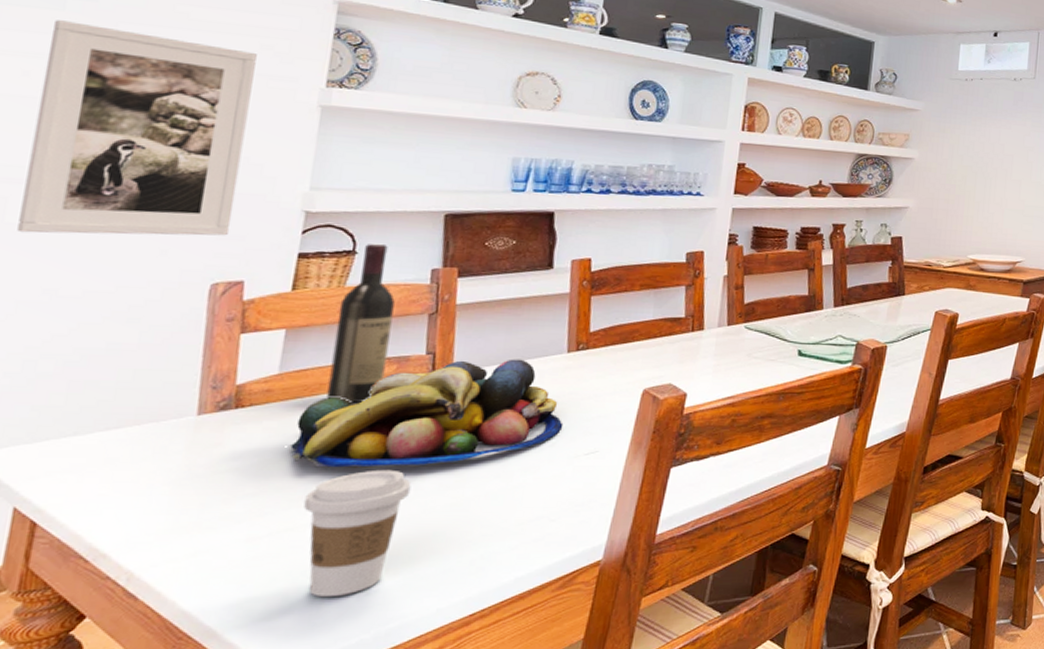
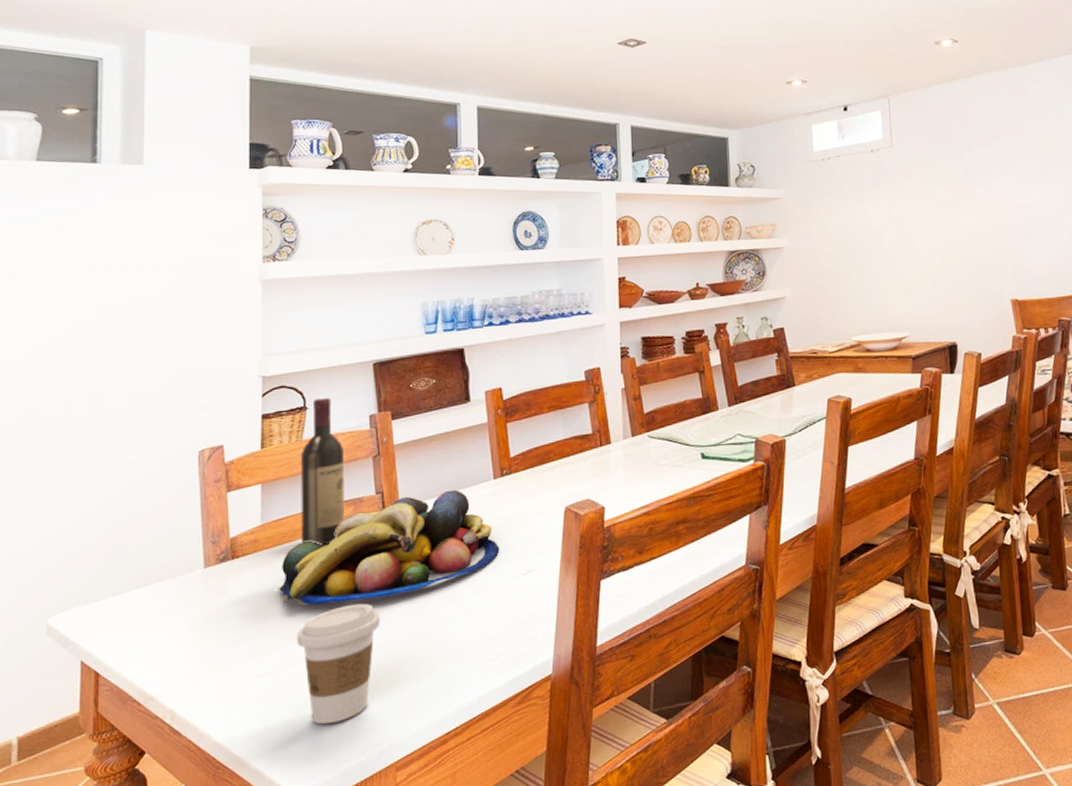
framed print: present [17,20,257,236] -> none [52,238,207,425]

